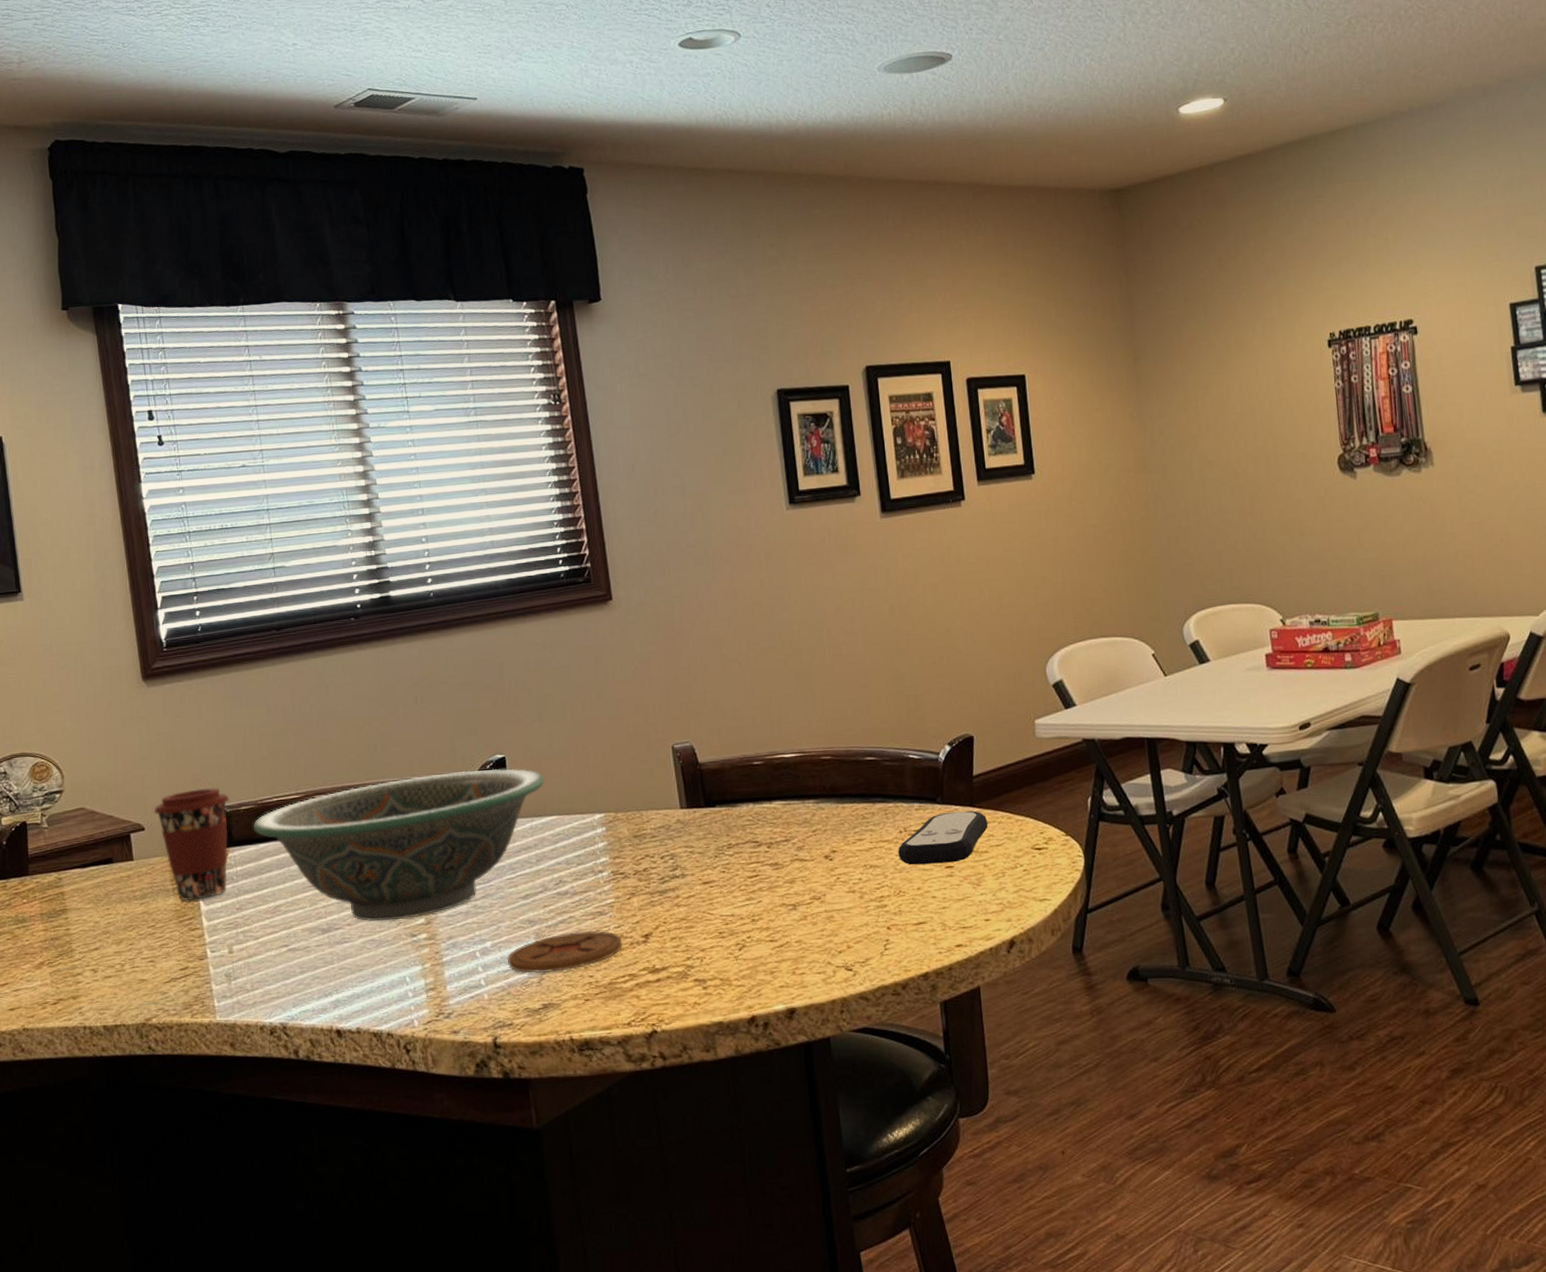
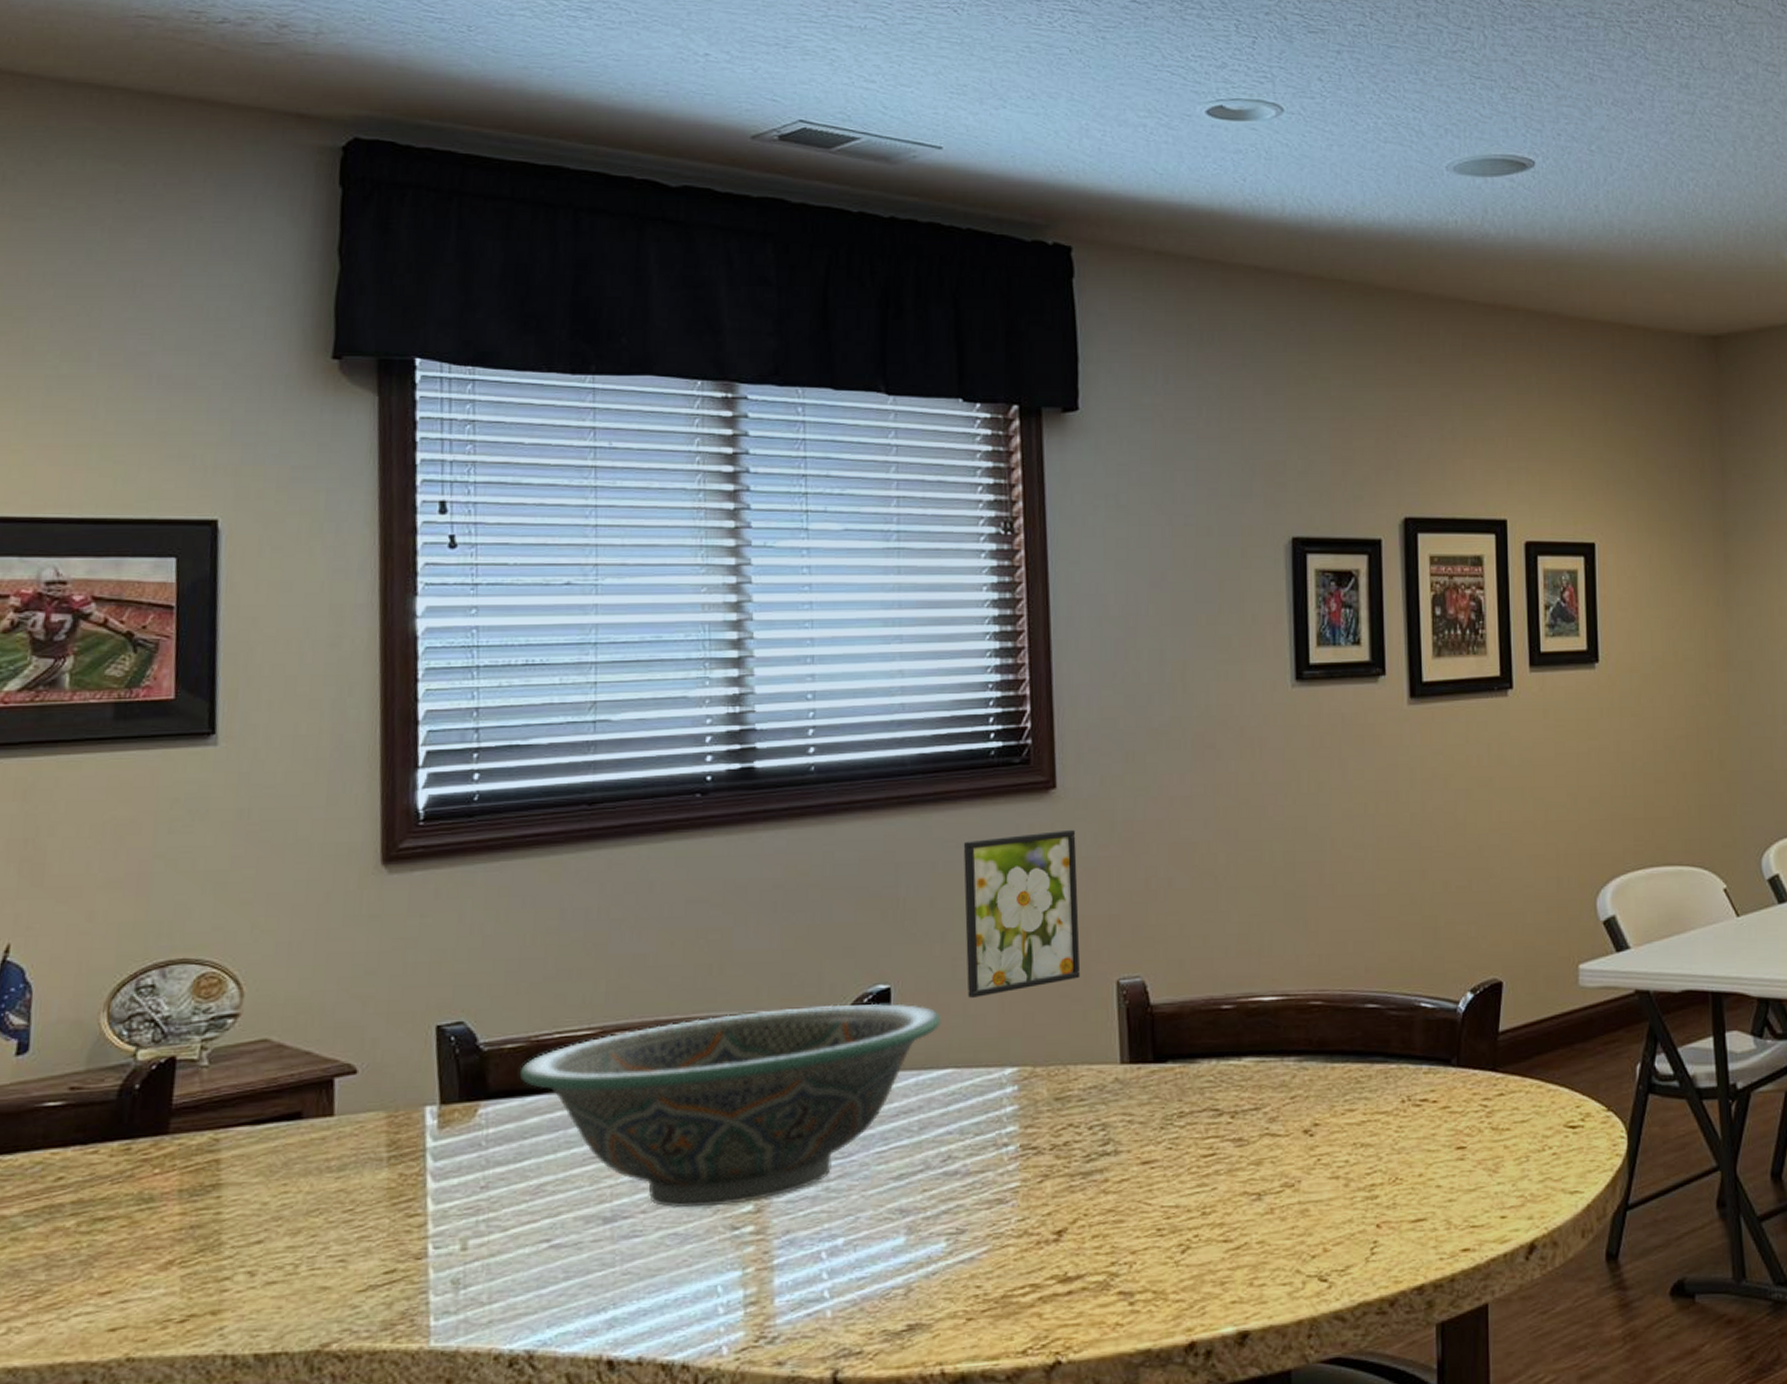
coffee cup: present [154,787,230,902] -> none [374,1016,490,1176]
coaster: present [507,930,623,974] -> none [863,1224,1026,1283]
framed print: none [547,631,644,762] -> present [963,829,1081,998]
remote control: present [898,810,988,865] -> none [1398,1076,1513,1145]

